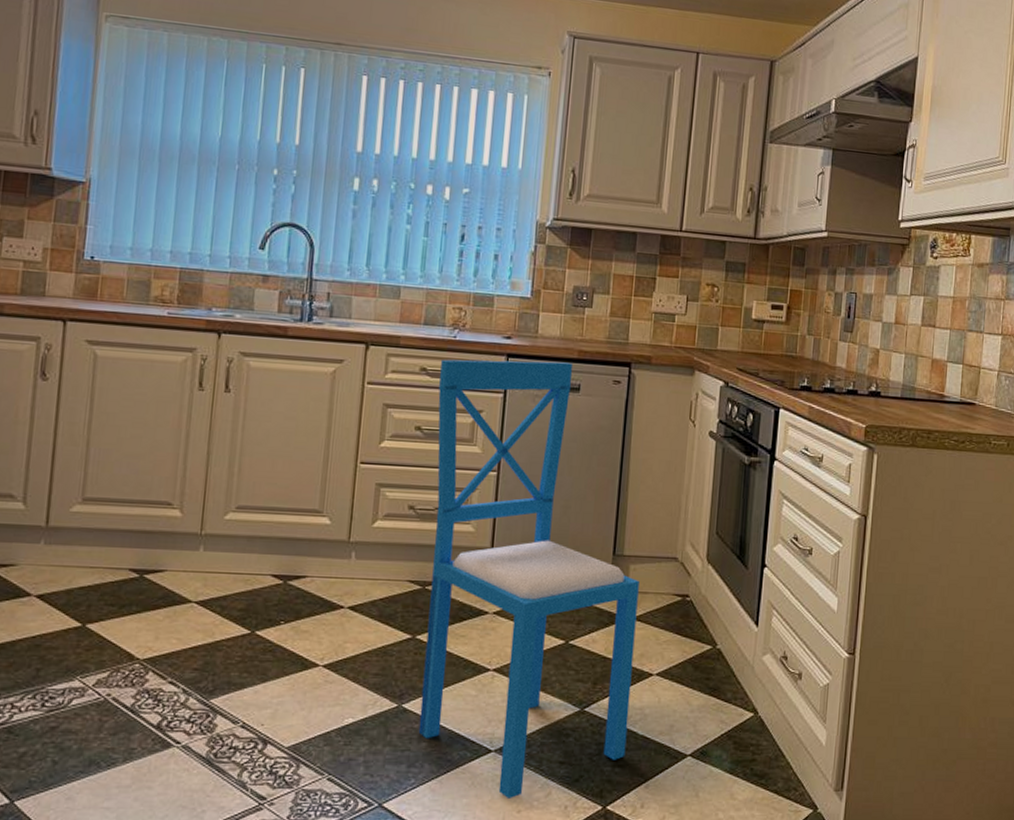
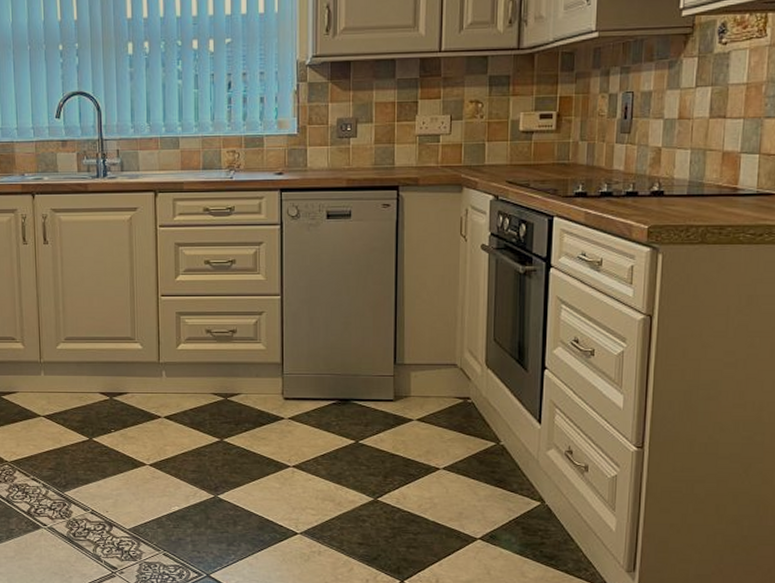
dining chair: present [418,359,639,800] -> none [222,191,421,573]

